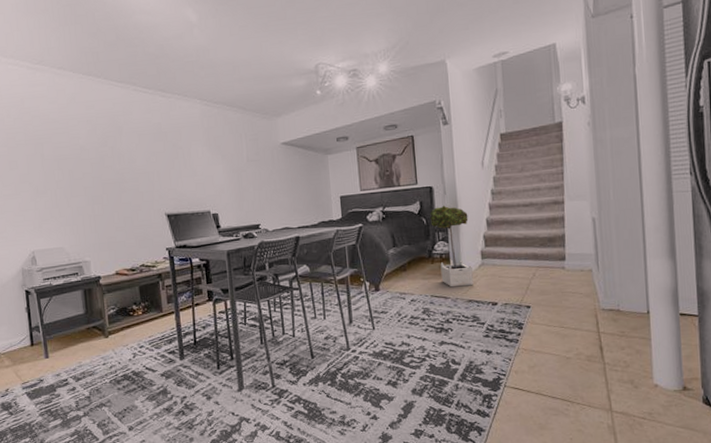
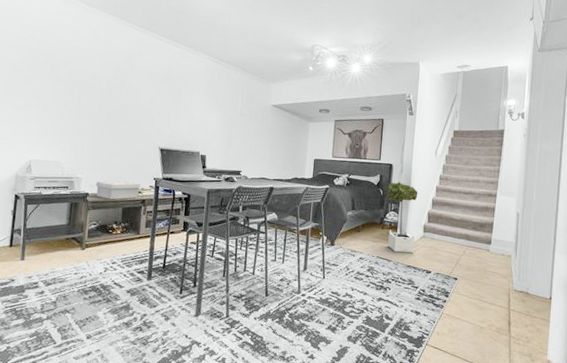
decorative box: none [106,256,154,280] -> present [96,181,141,200]

